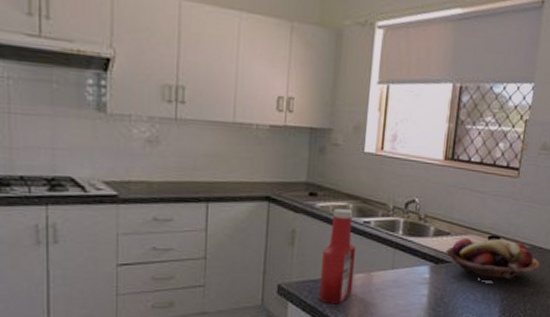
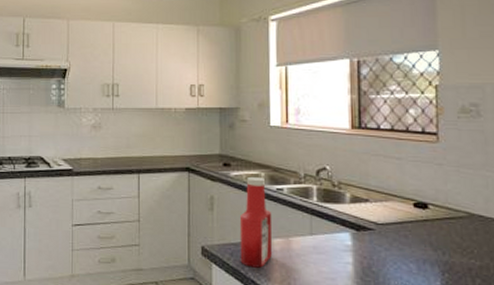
fruit basket: present [445,238,540,281] -> none [365,205,484,252]

